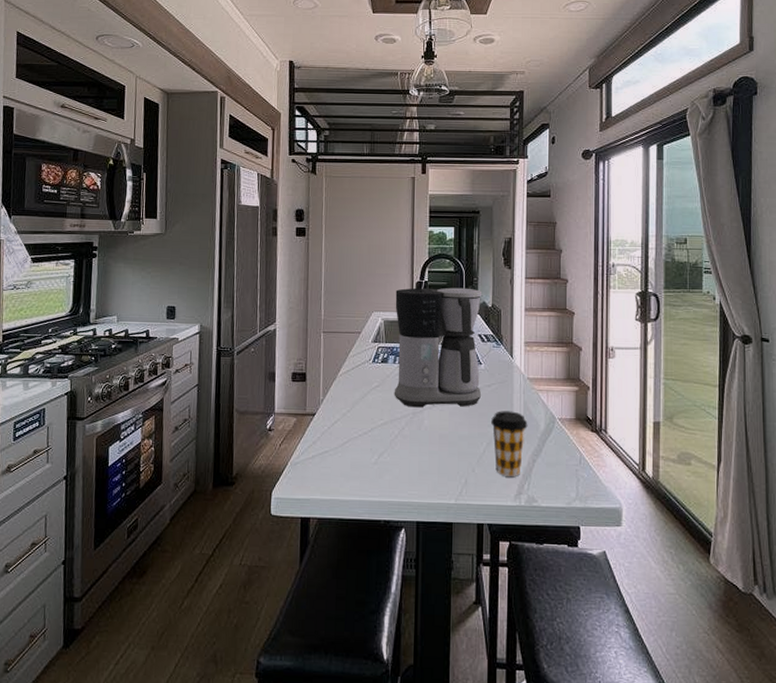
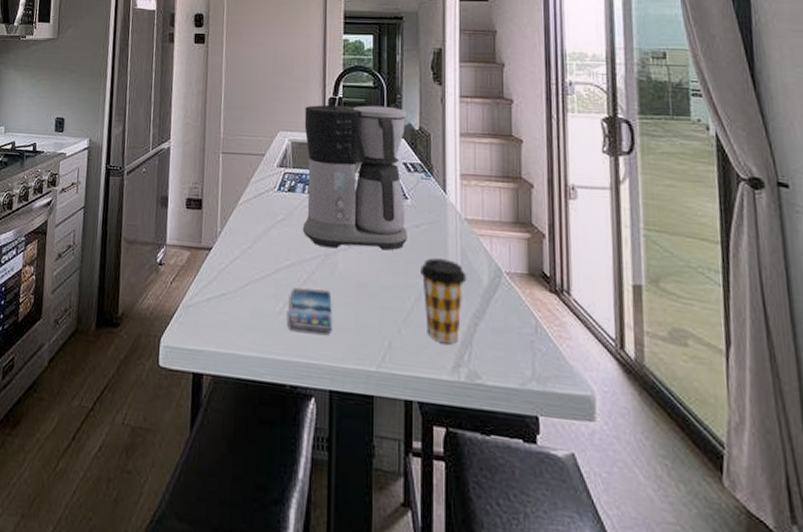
smartphone: none [382,441,419,477] -> present [287,287,333,333]

